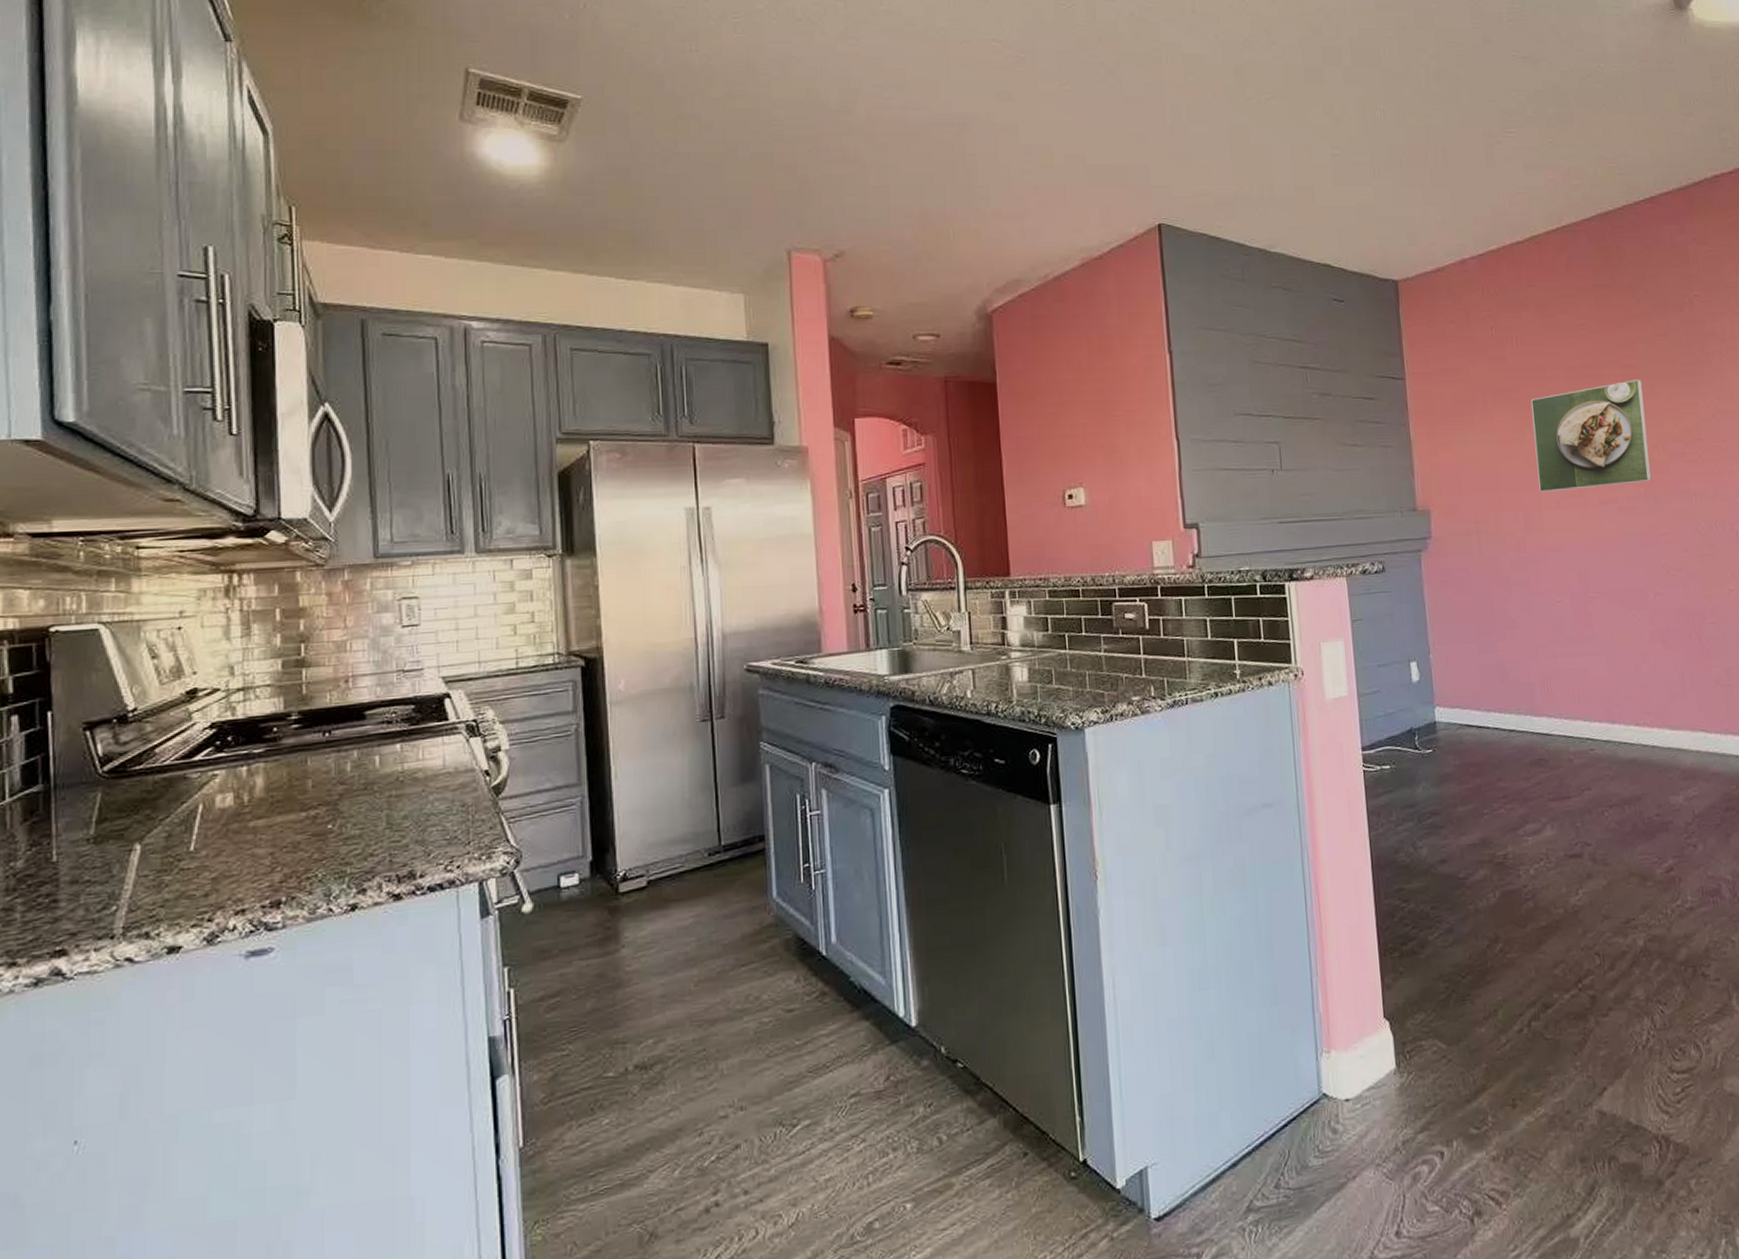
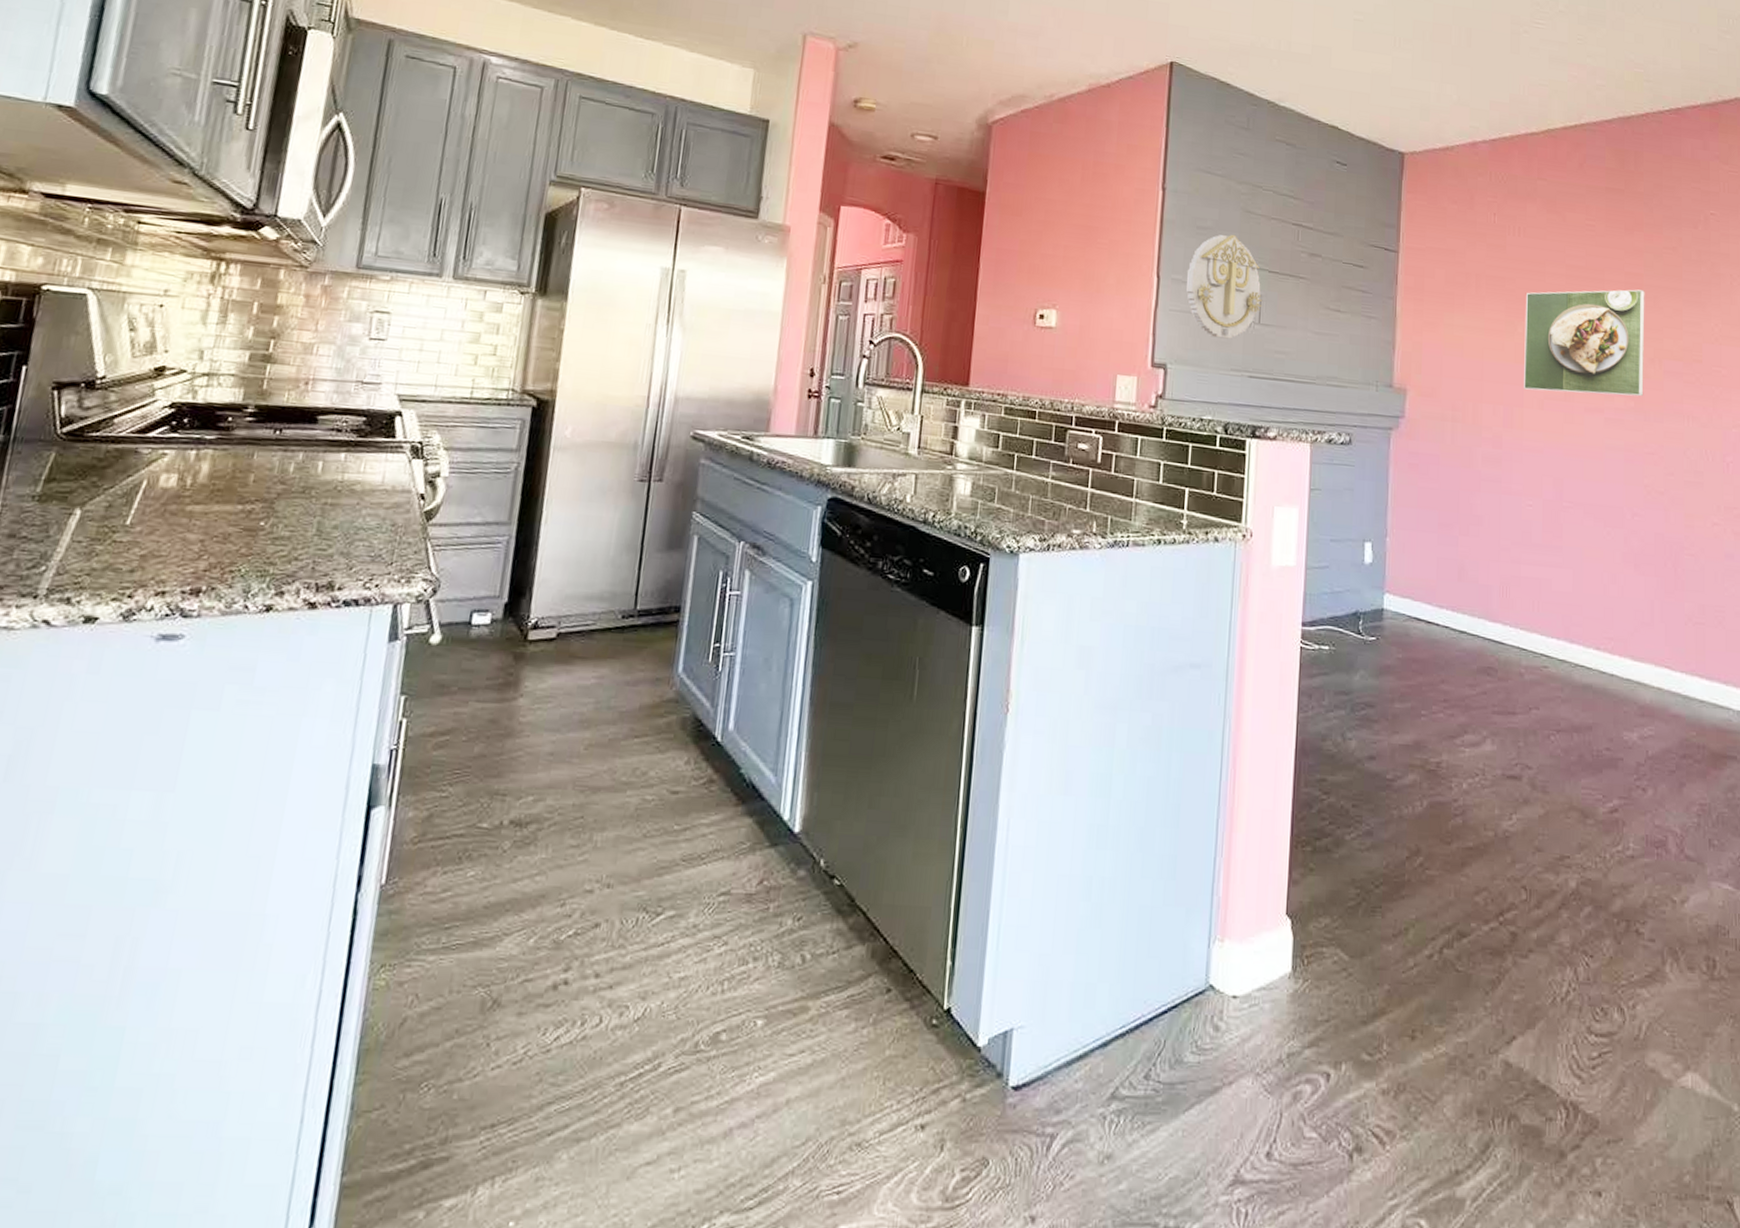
wall decoration: none [1204,387,1282,490] -> present [1185,235,1263,339]

